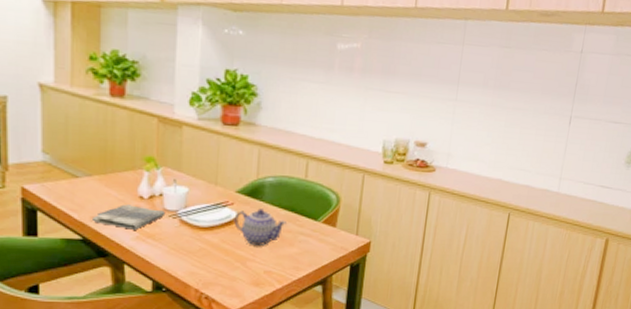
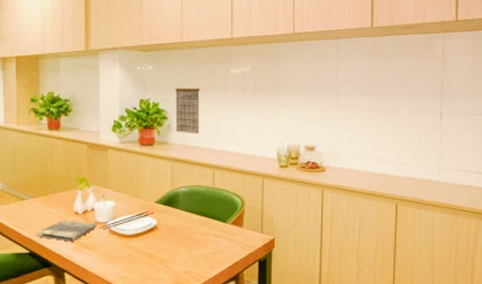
teapot: present [234,209,286,245] -> none [155,215,199,248]
calendar: none [266,50,299,117] -> present [175,79,200,134]

